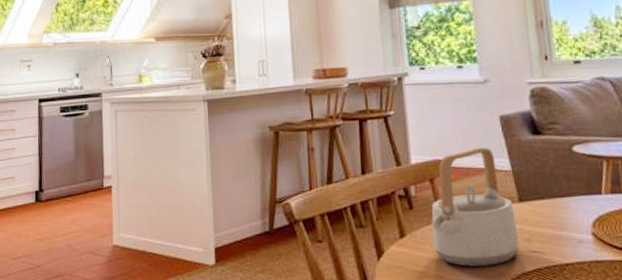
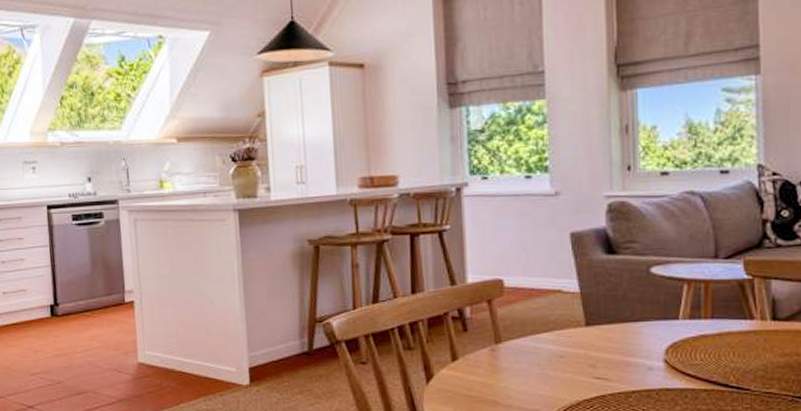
teapot: present [431,147,520,267] -> none [487,266,583,392]

